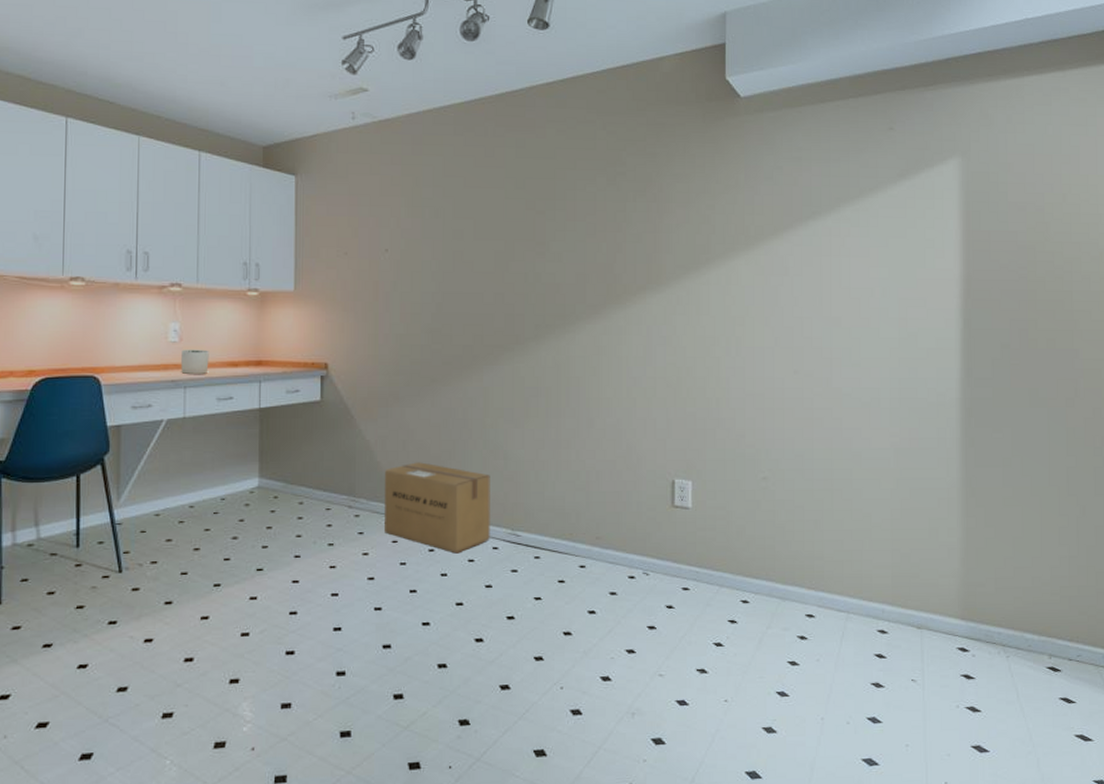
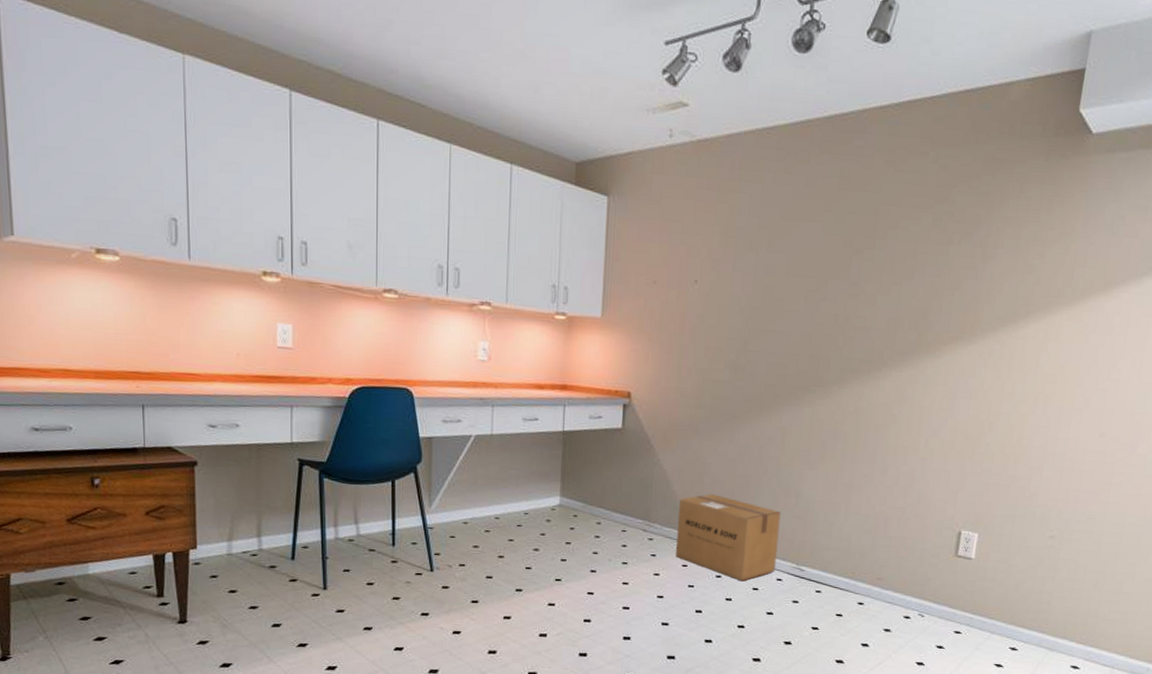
planter: present [181,349,209,375] -> none [489,368,517,395]

